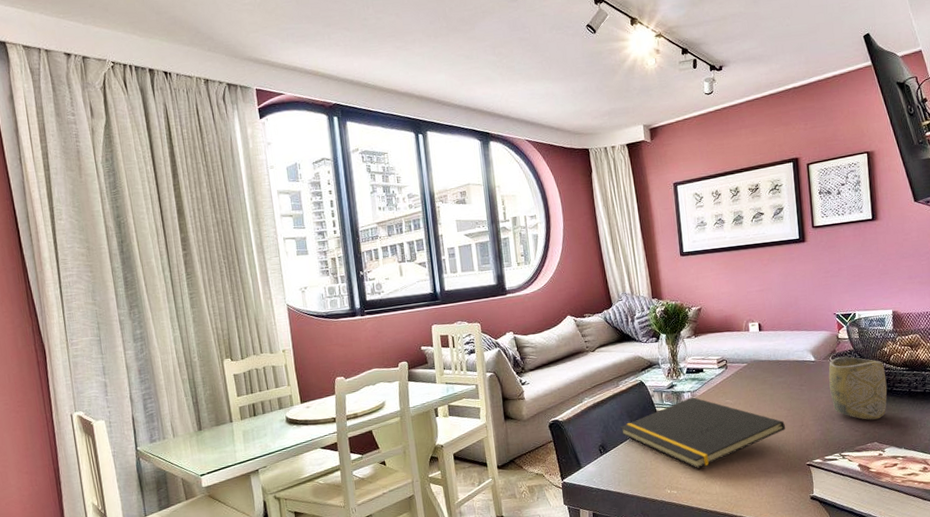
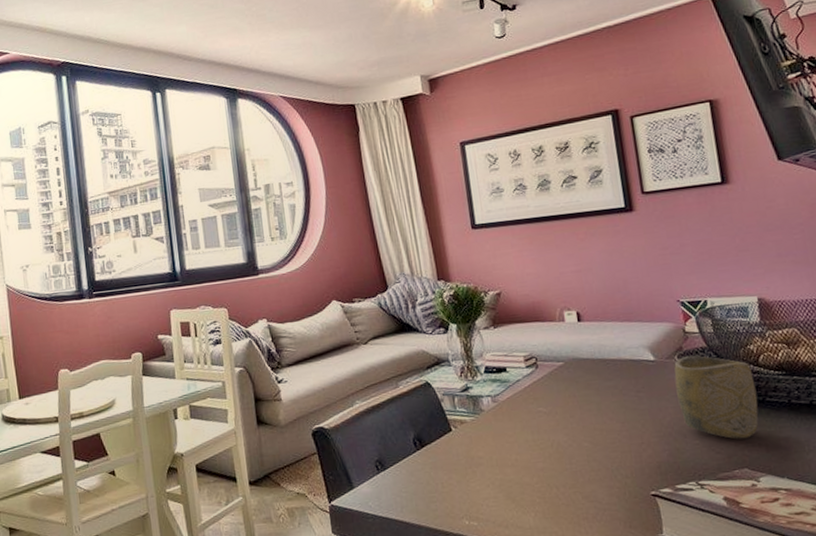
notepad: present [620,397,785,469] -> none [401,403,620,495]

